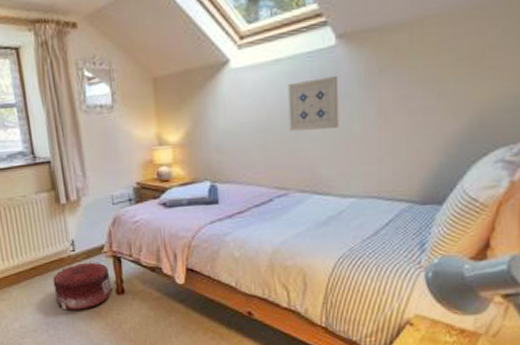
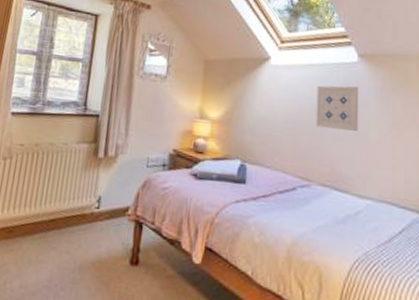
pouf: present [52,262,113,310] -> none [65,222,129,277]

